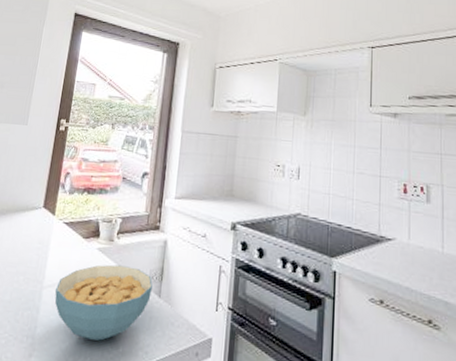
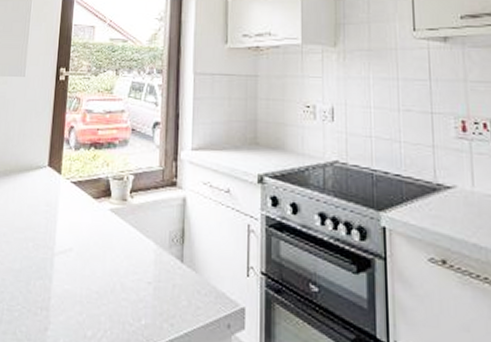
cereal bowl: present [54,264,153,341] -> none [67,227,173,312]

